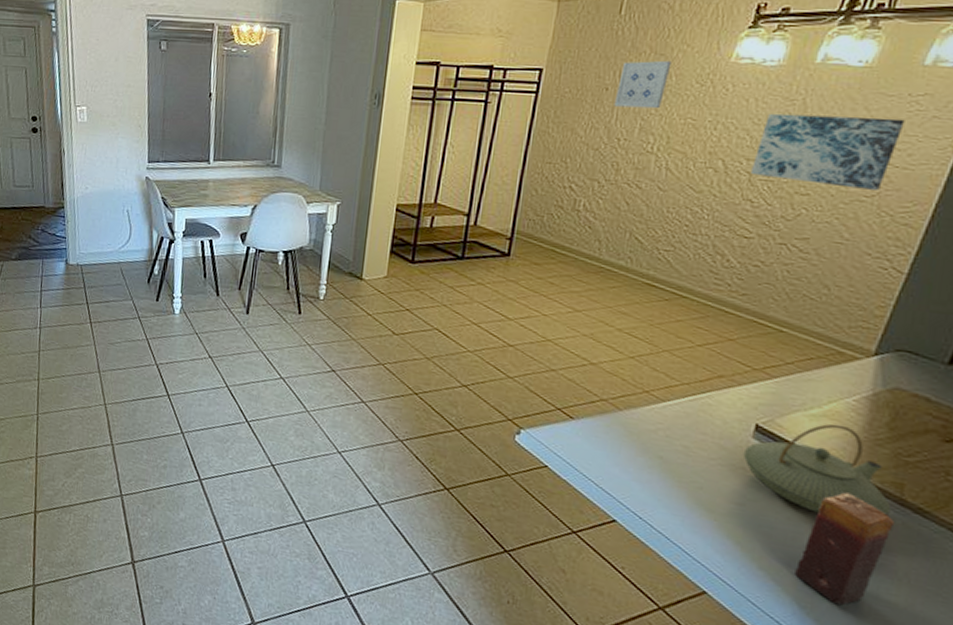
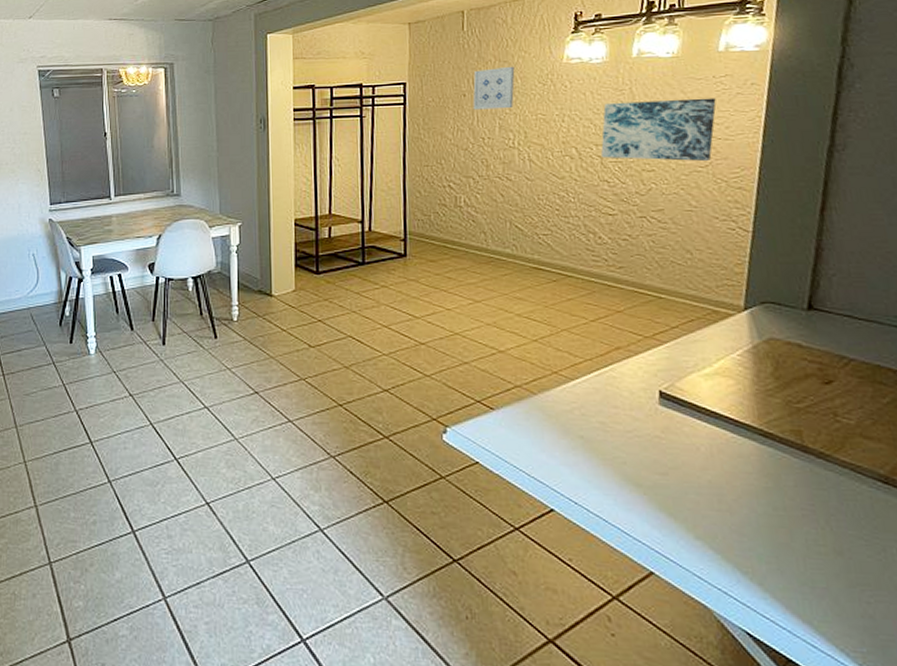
teapot: present [742,423,891,515] -> none [654,380,798,472]
candle: present [795,492,896,606] -> none [728,447,804,565]

